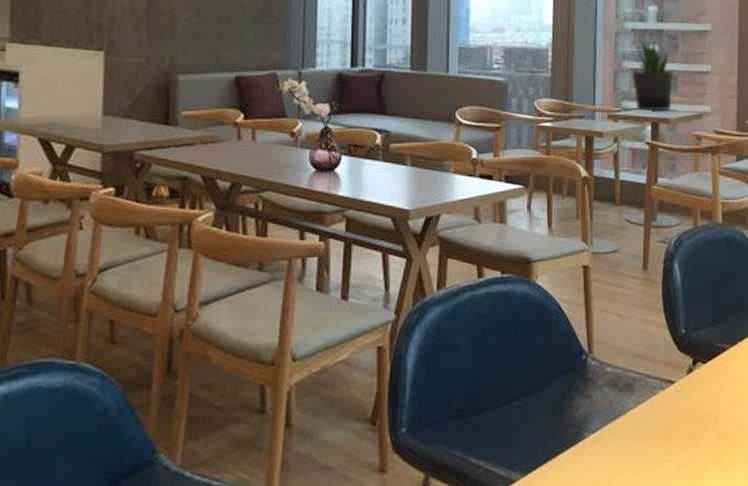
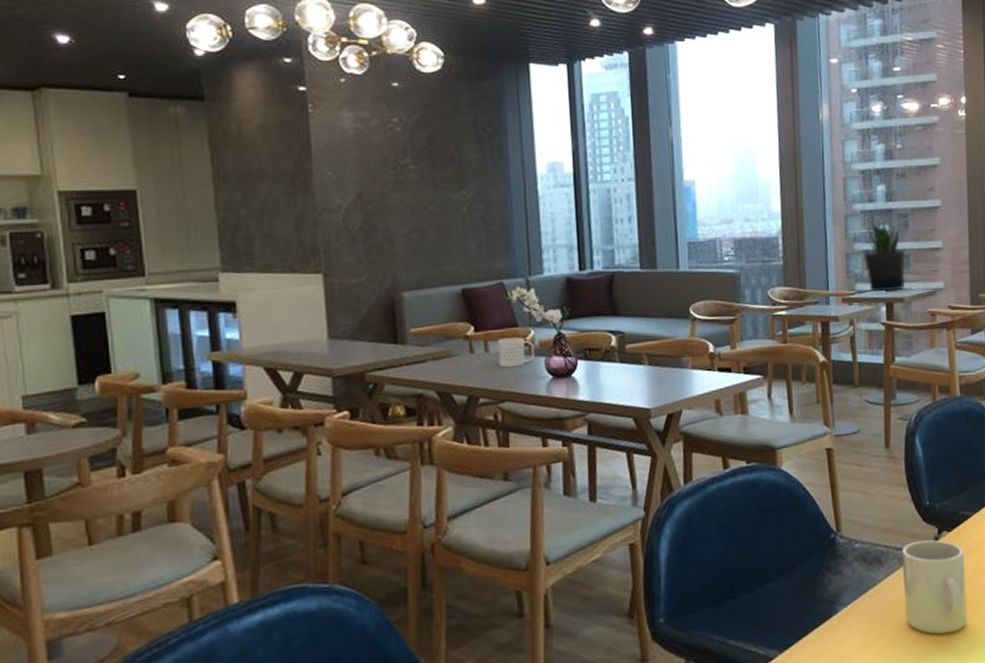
mug: none [264,128,300,158] -> present [498,337,535,368]
cup: none [653,370,719,473] -> present [902,540,968,635]

